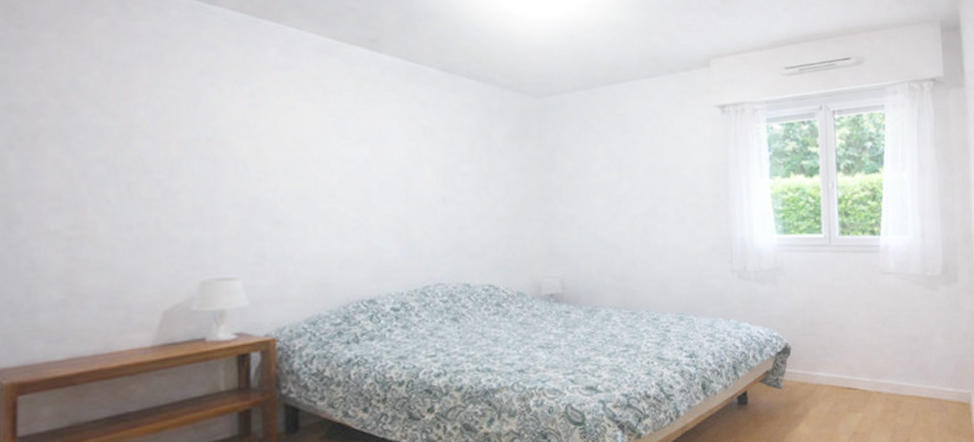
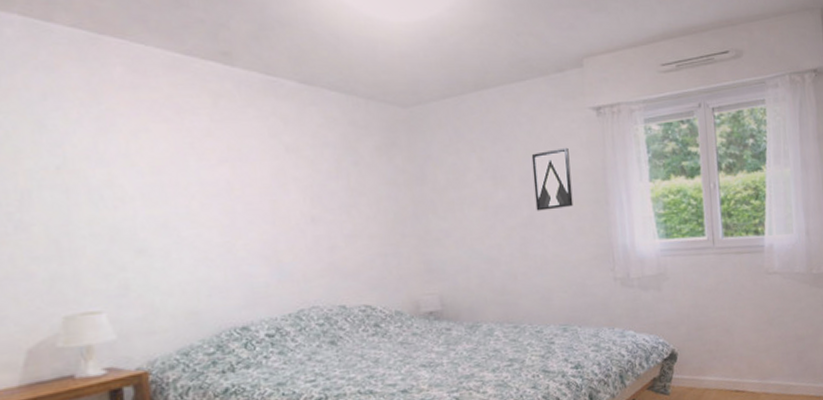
wall art: none [656,142,695,202] -> present [531,147,573,211]

